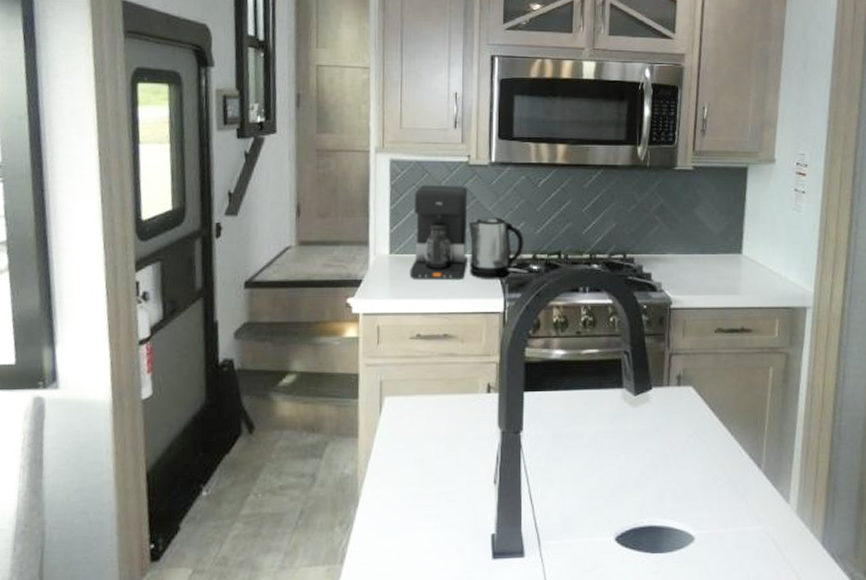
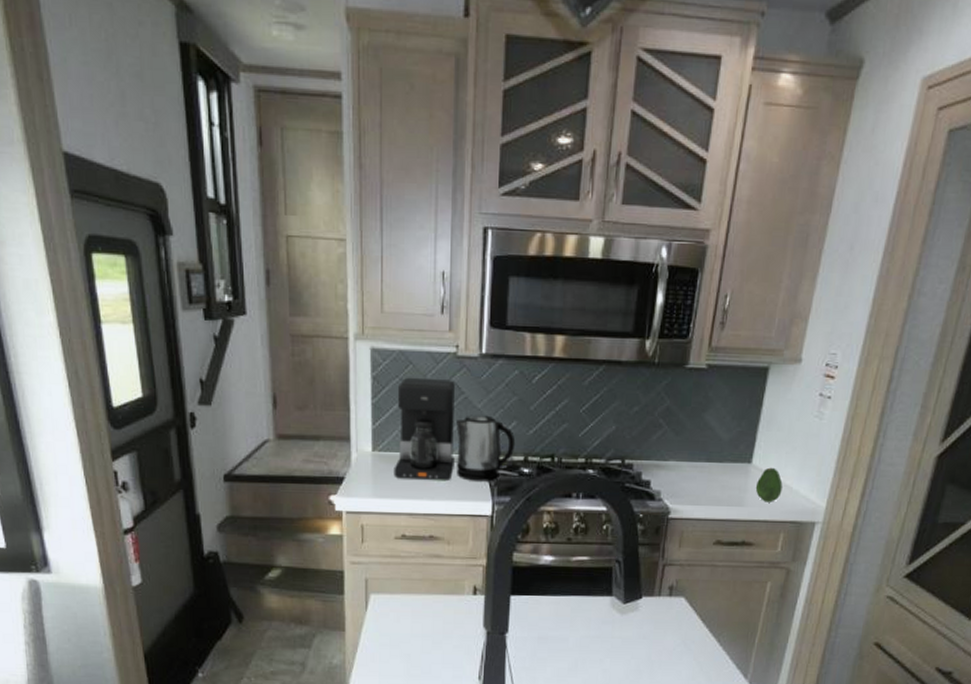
fruit: none [748,257,772,290] -> present [755,467,783,502]

